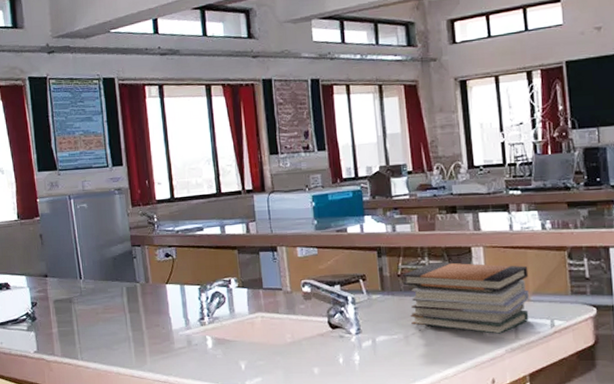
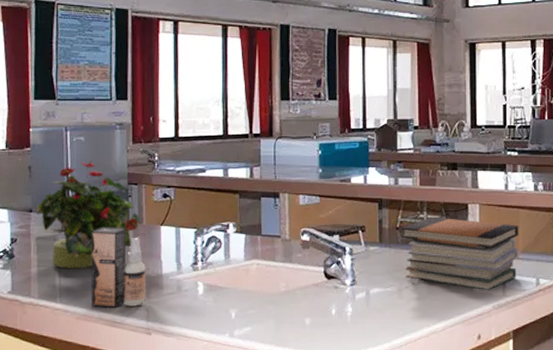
potted plant: none [50,225,147,329] -> present [35,160,141,269]
spray bottle: none [103,288,159,363] -> present [90,228,146,308]

